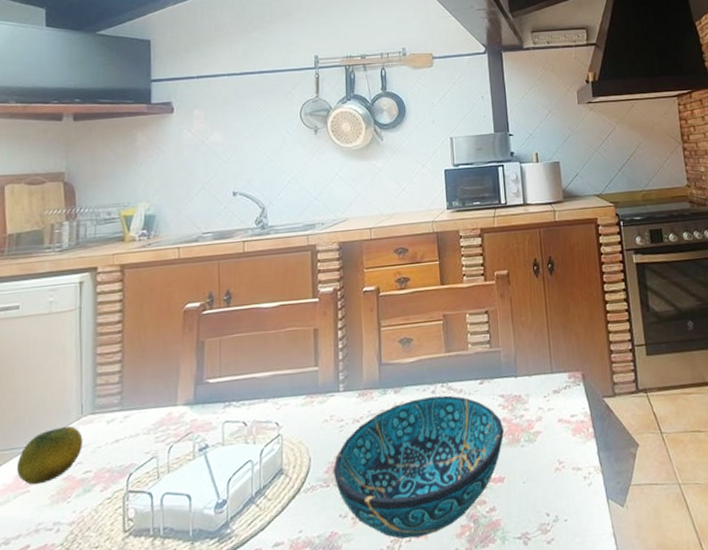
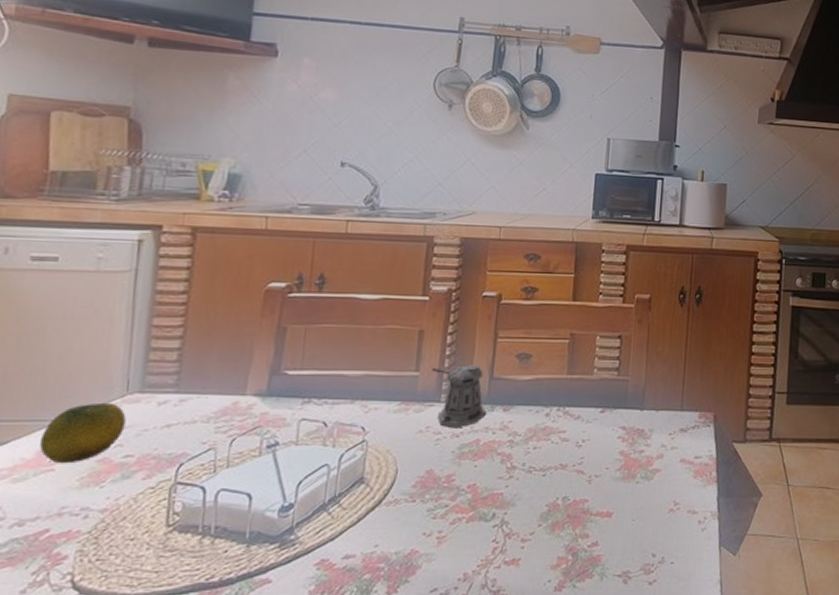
pepper shaker: none [329,354,379,415] -> present [432,365,486,429]
decorative bowl: present [333,395,504,539] -> none [421,420,620,565]

